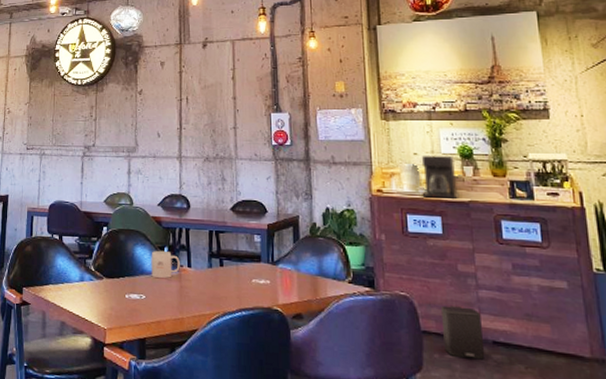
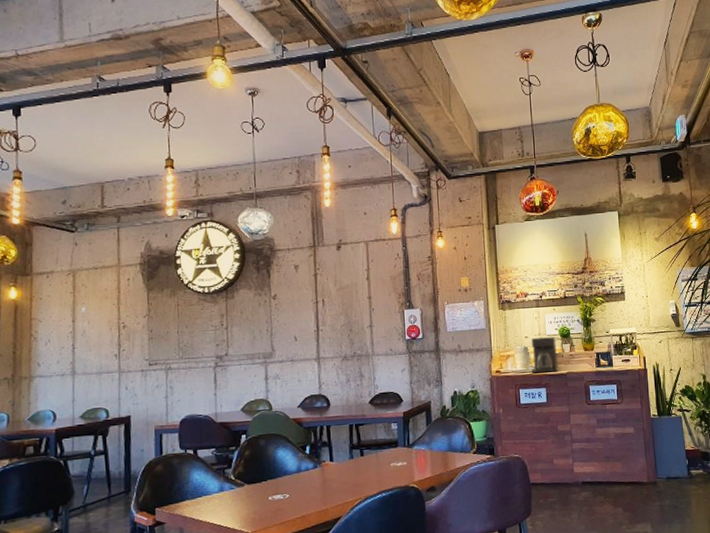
mug: present [151,250,180,279] -> none [293,449,322,477]
pedal bin: present [441,305,485,360] -> none [545,458,577,499]

